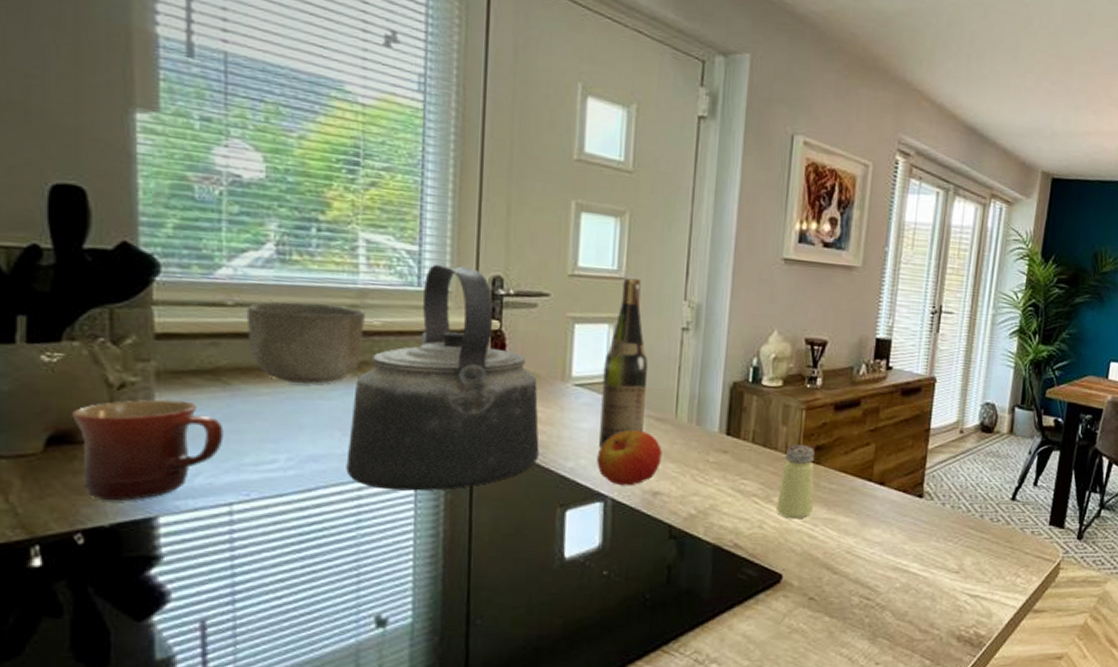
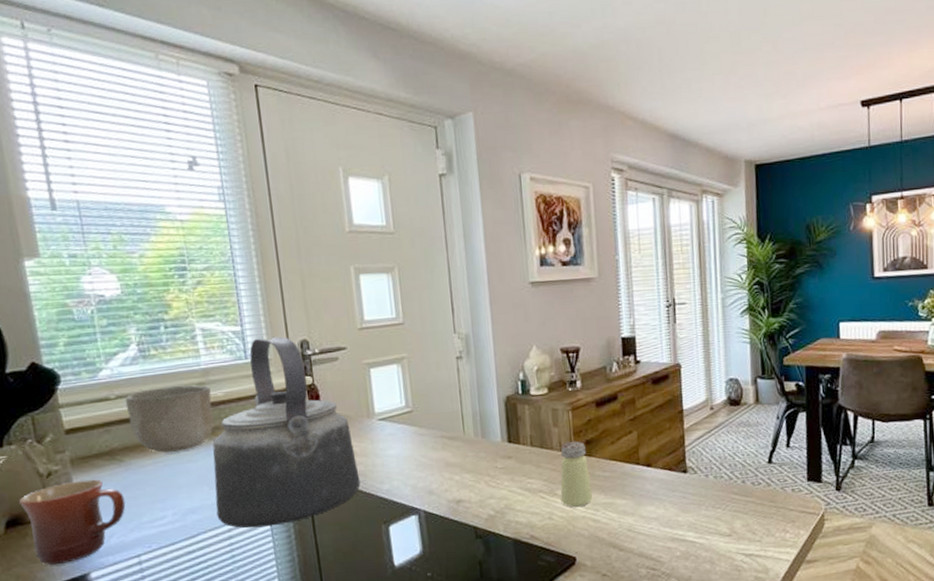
apple: present [597,429,662,486] -> none [406,449,459,499]
wine bottle: present [599,278,649,448] -> none [398,322,439,470]

